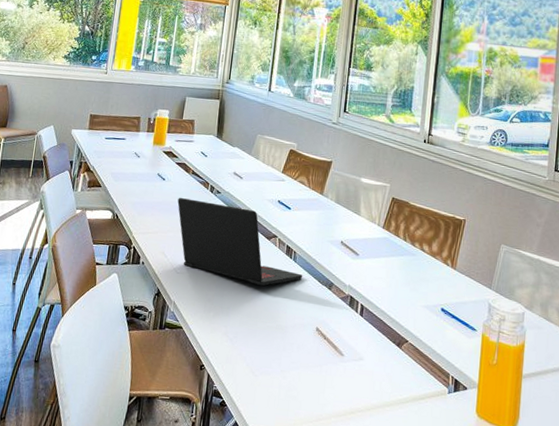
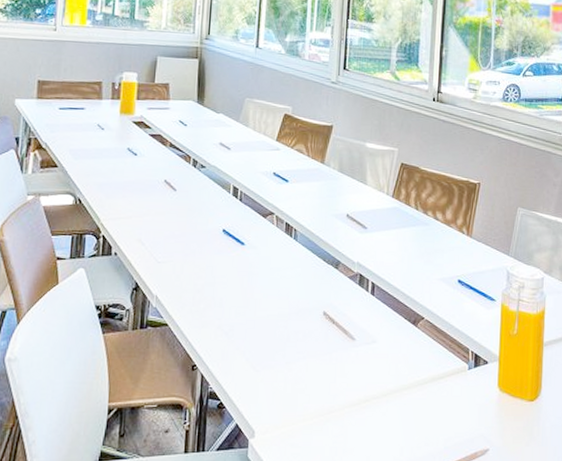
laptop: present [177,197,303,287] -> none [154,174,306,271]

